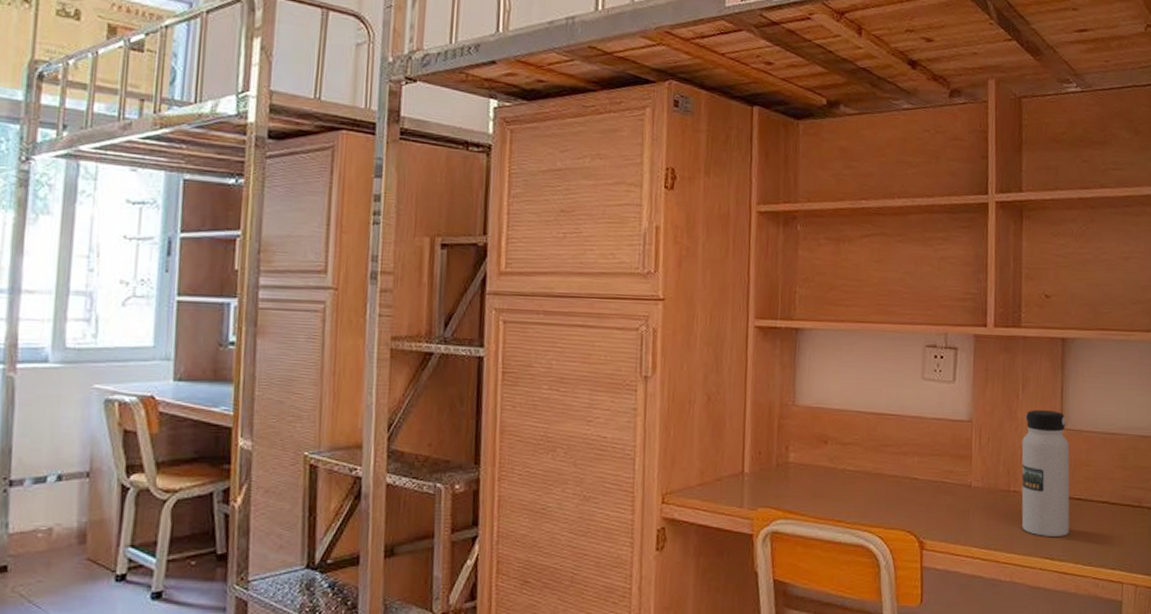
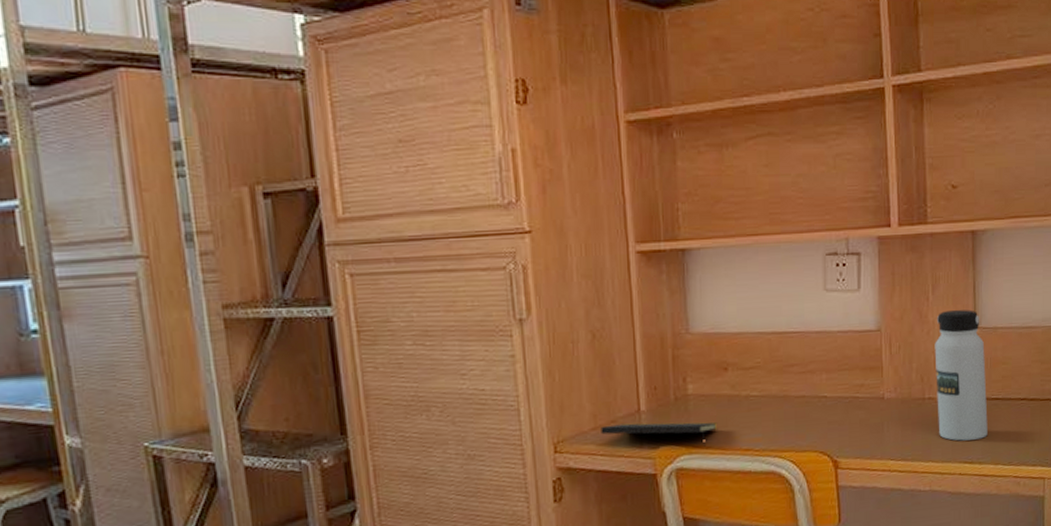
notepad: none [706,483,814,513] -> present [601,422,718,447]

